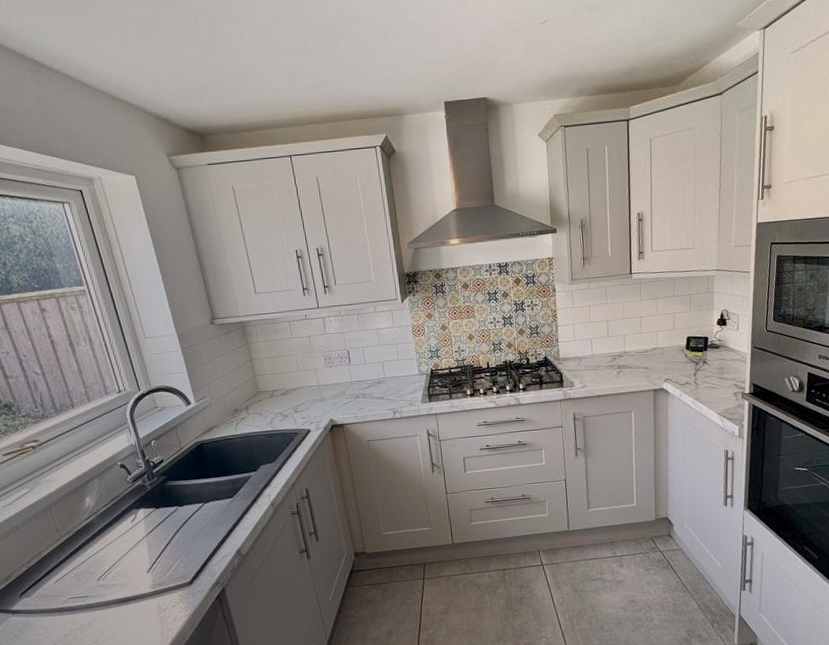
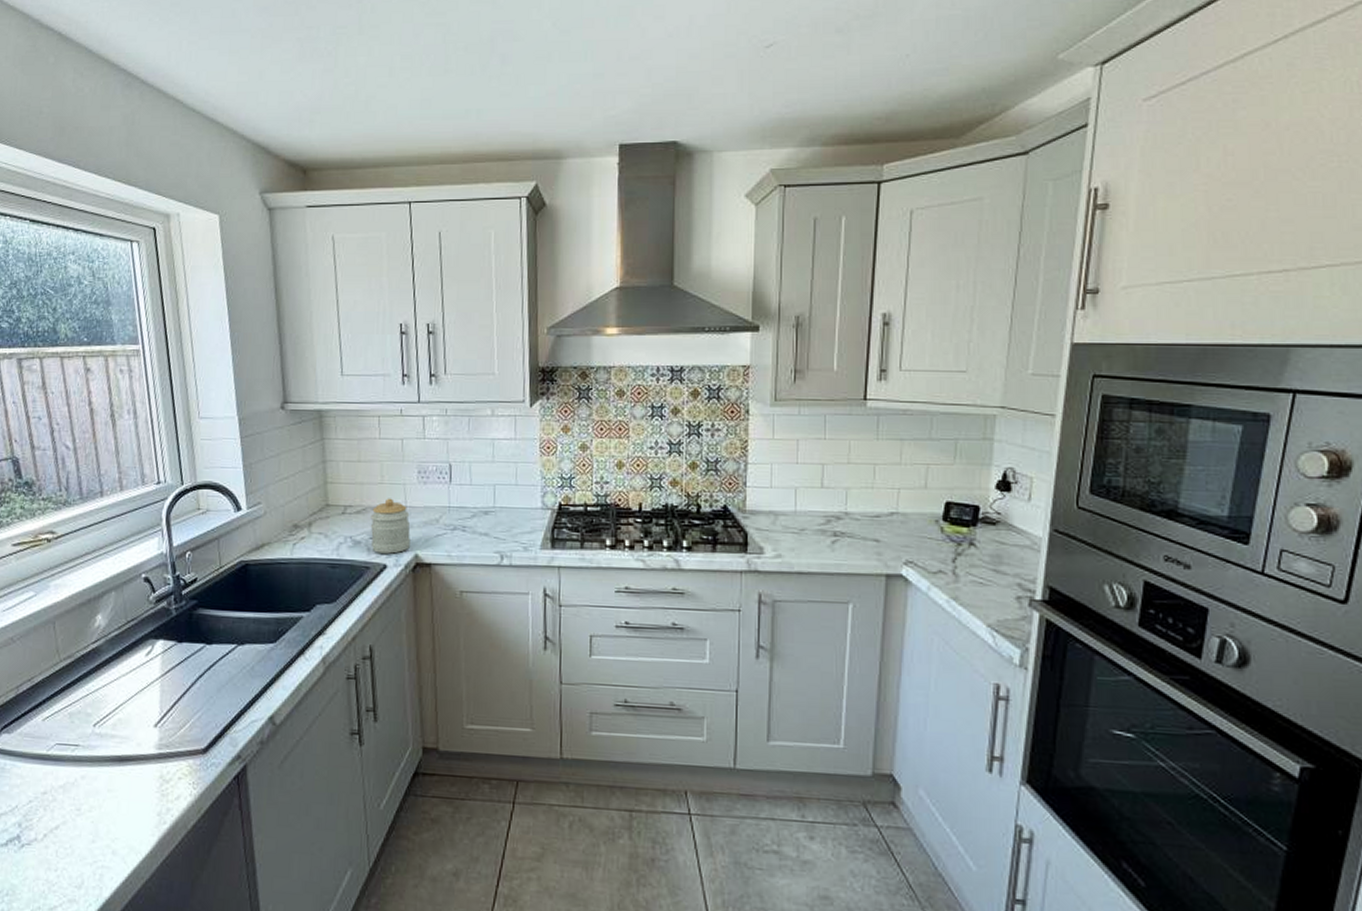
jar: none [293,381,326,422] -> present [370,498,411,554]

